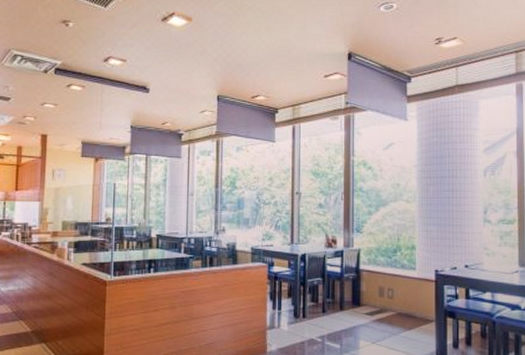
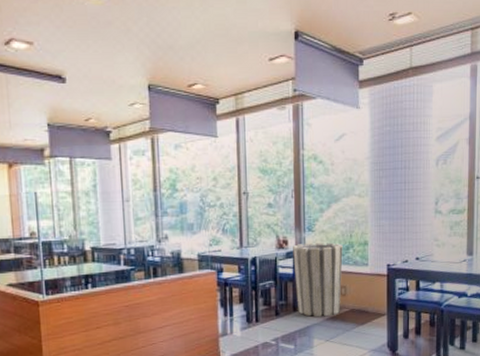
trash can: none [341,244,390,318] -> present [293,242,343,317]

